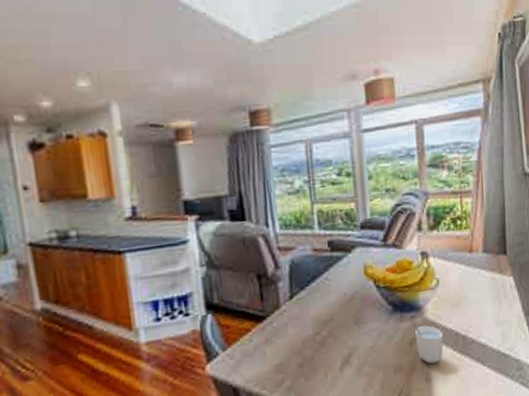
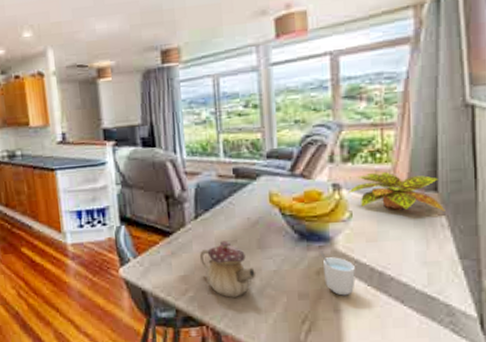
teapot: none [295,320,354,382] -> present [199,240,256,298]
plant: none [435,238,513,275] -> present [349,172,445,211]

